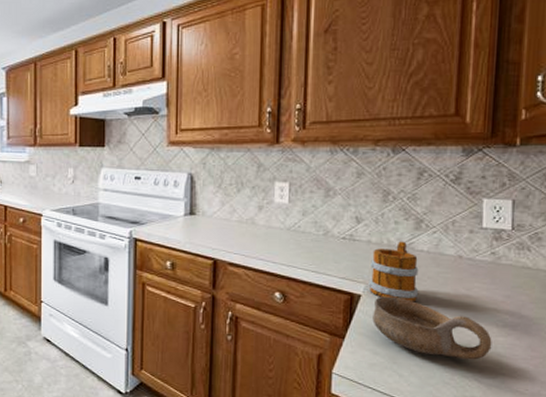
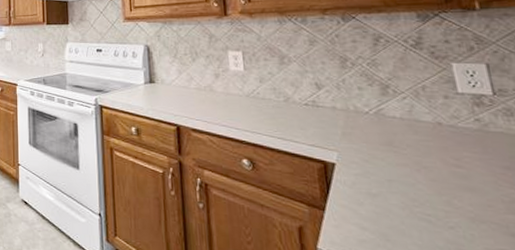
mug: present [368,241,419,302] -> none [339,107,401,173]
bowl: present [372,296,492,360] -> none [351,165,503,241]

